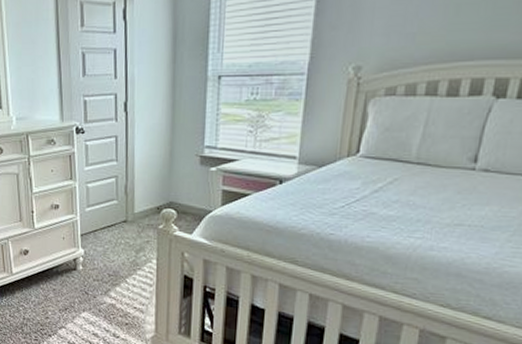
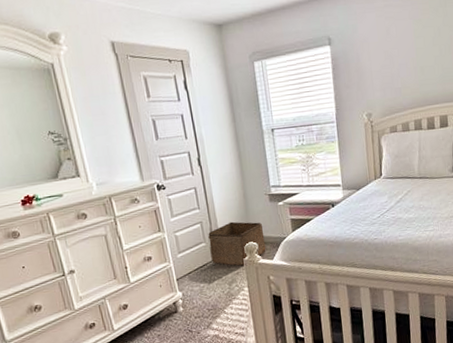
storage bin: none [121,181,187,236] -> present [208,221,266,267]

